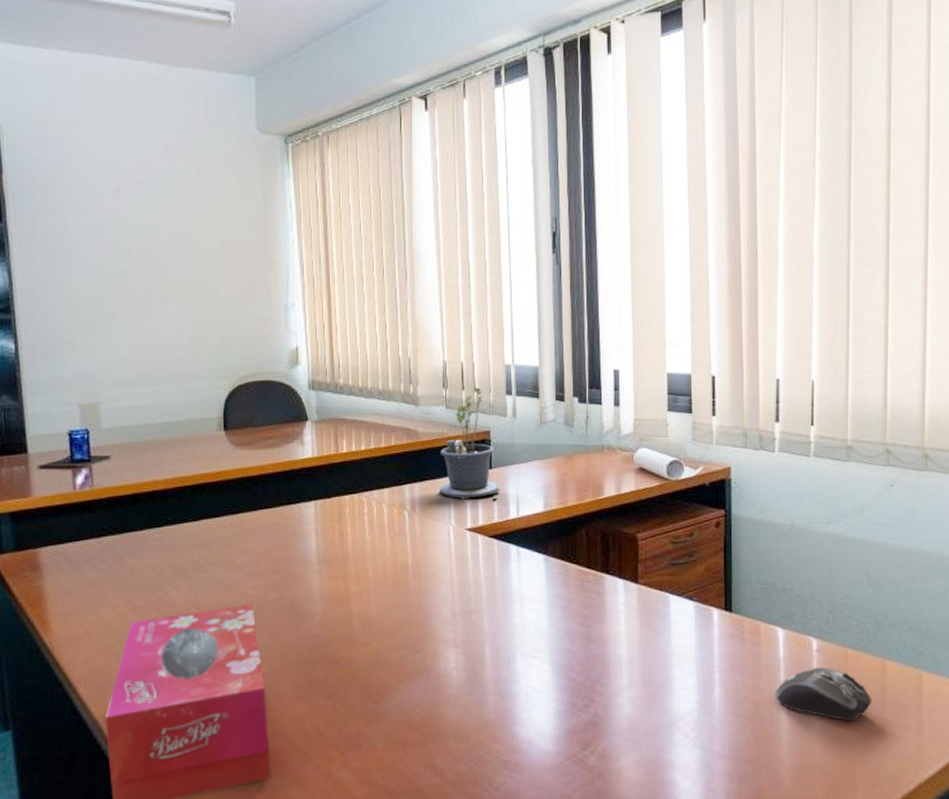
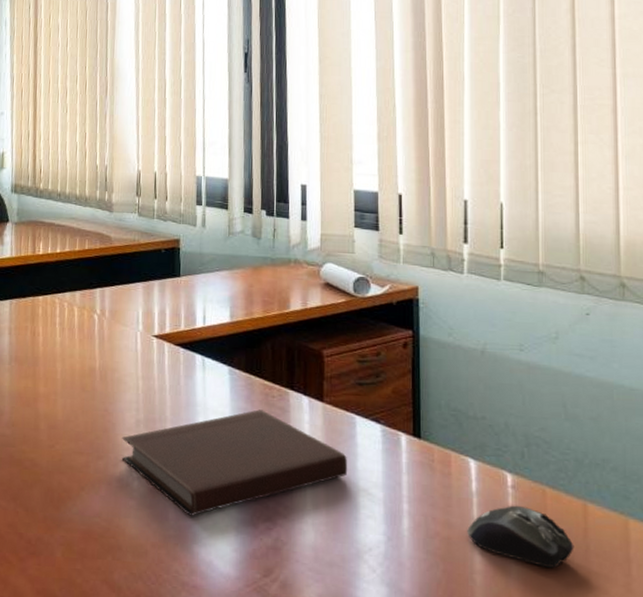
potted plant: present [438,387,500,500] -> none [128,196,188,308]
notebook: none [438,595,662,700] -> present [121,409,348,516]

